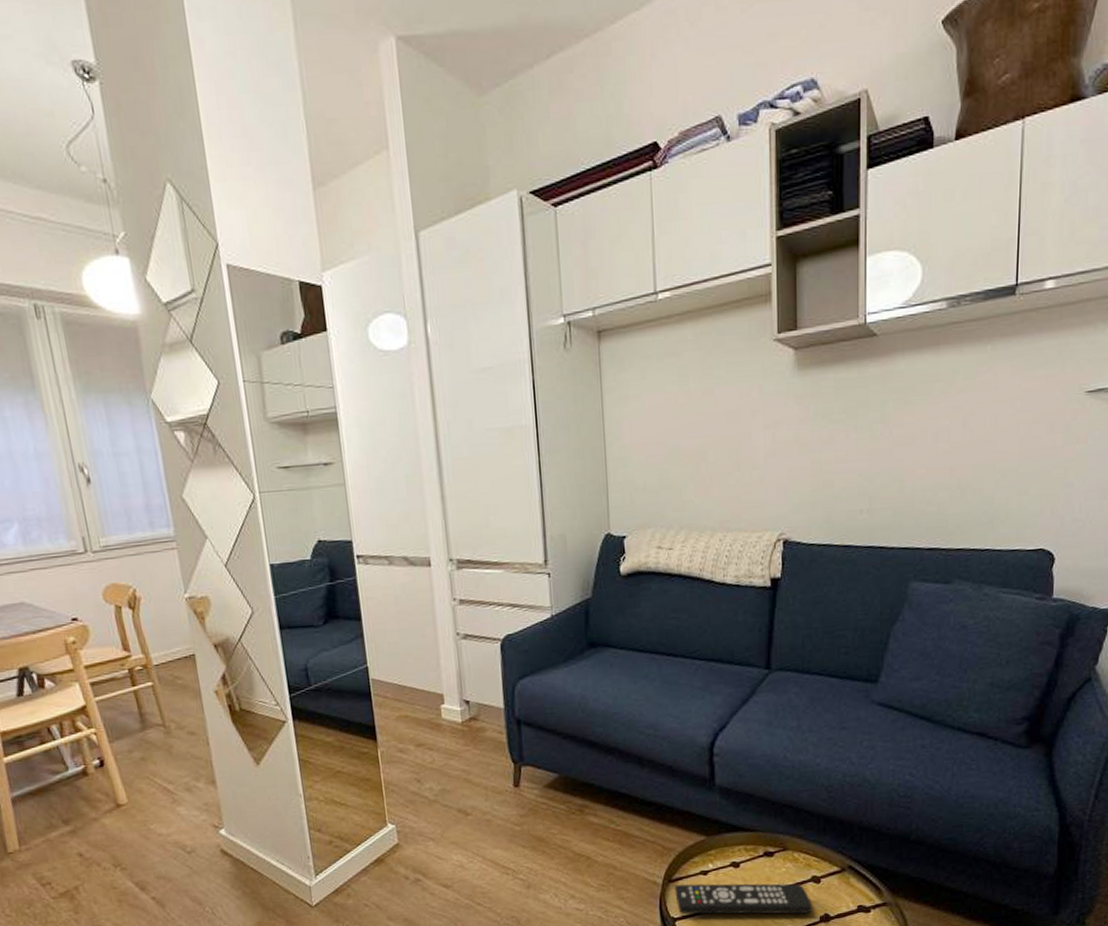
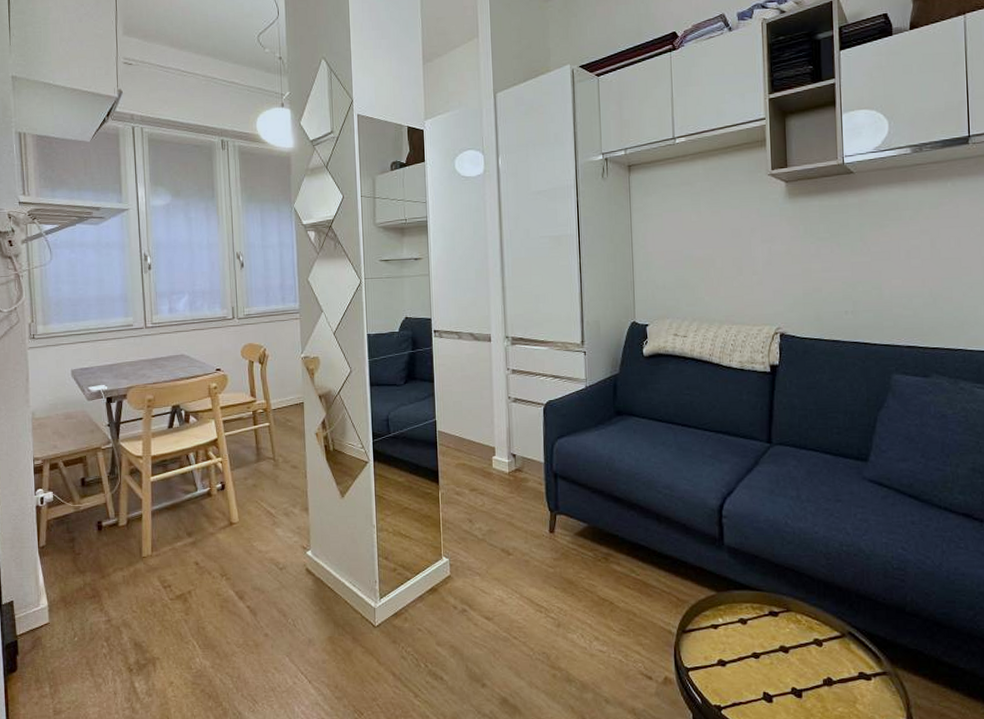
remote control: present [675,883,813,914] -> none [688,635,816,675]

